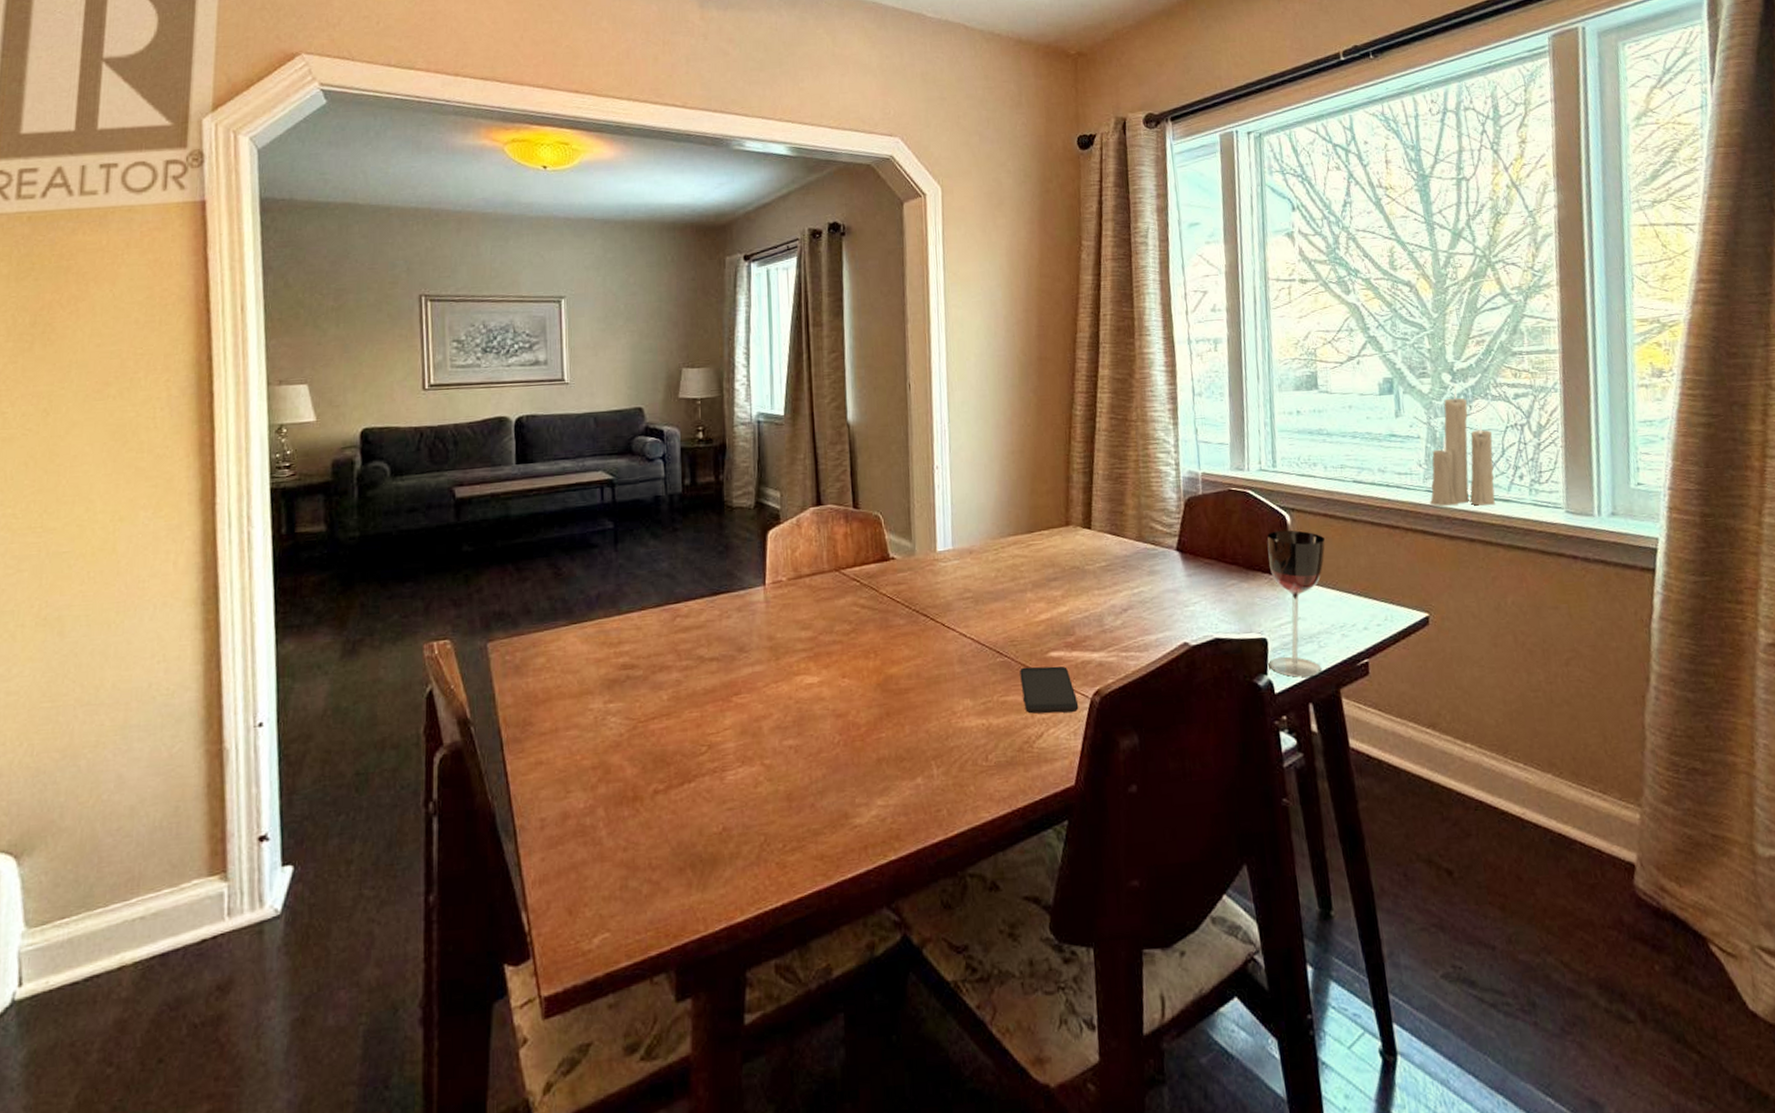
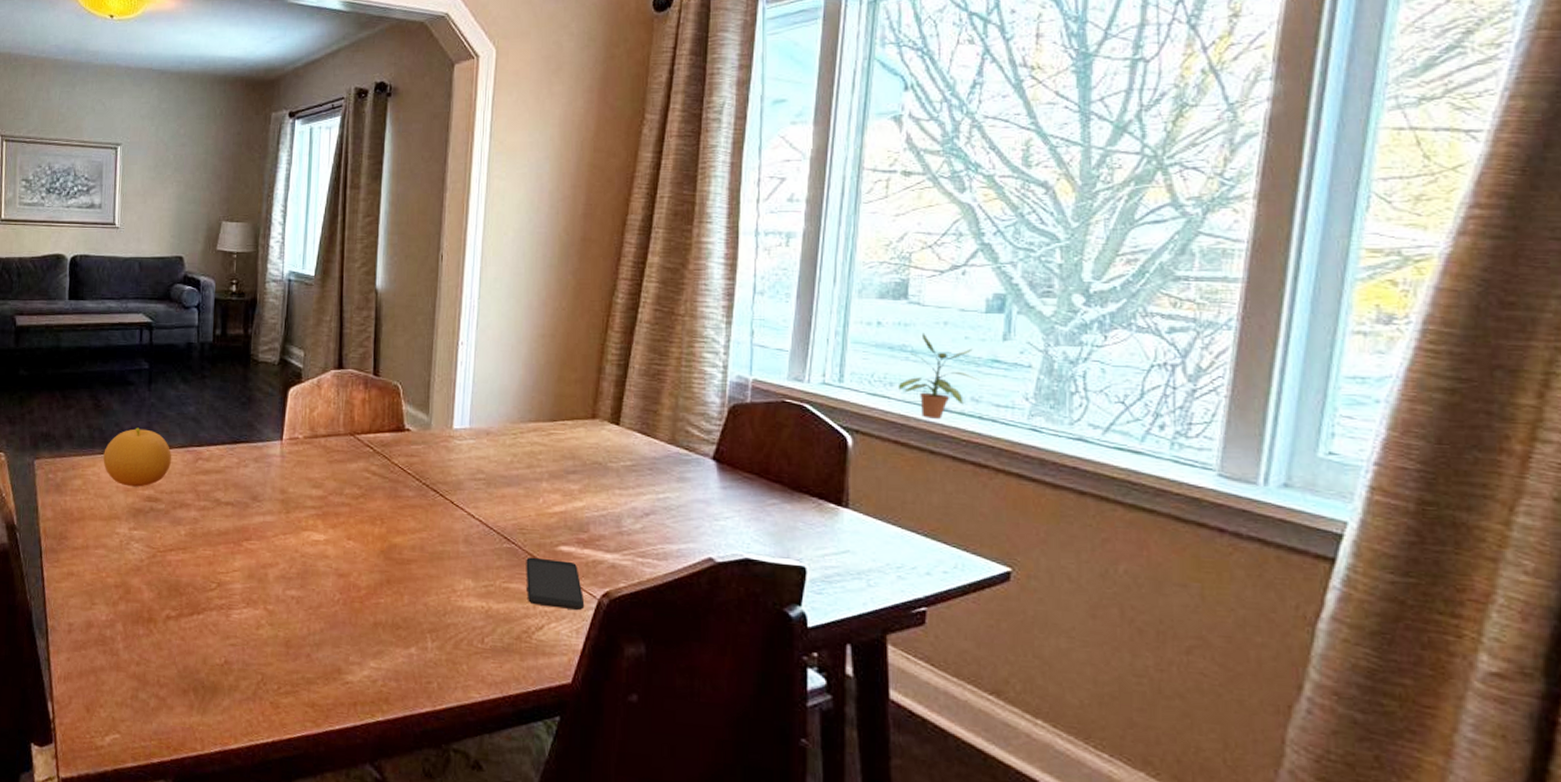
fruit: none [568,592,647,657] -> present [103,427,172,487]
wineglass: present [1266,530,1326,677] -> none [804,452,893,616]
potted plant: none [1320,417,1383,491] -> present [897,332,980,419]
candle: present [1429,384,1496,507] -> none [1032,308,1131,456]

